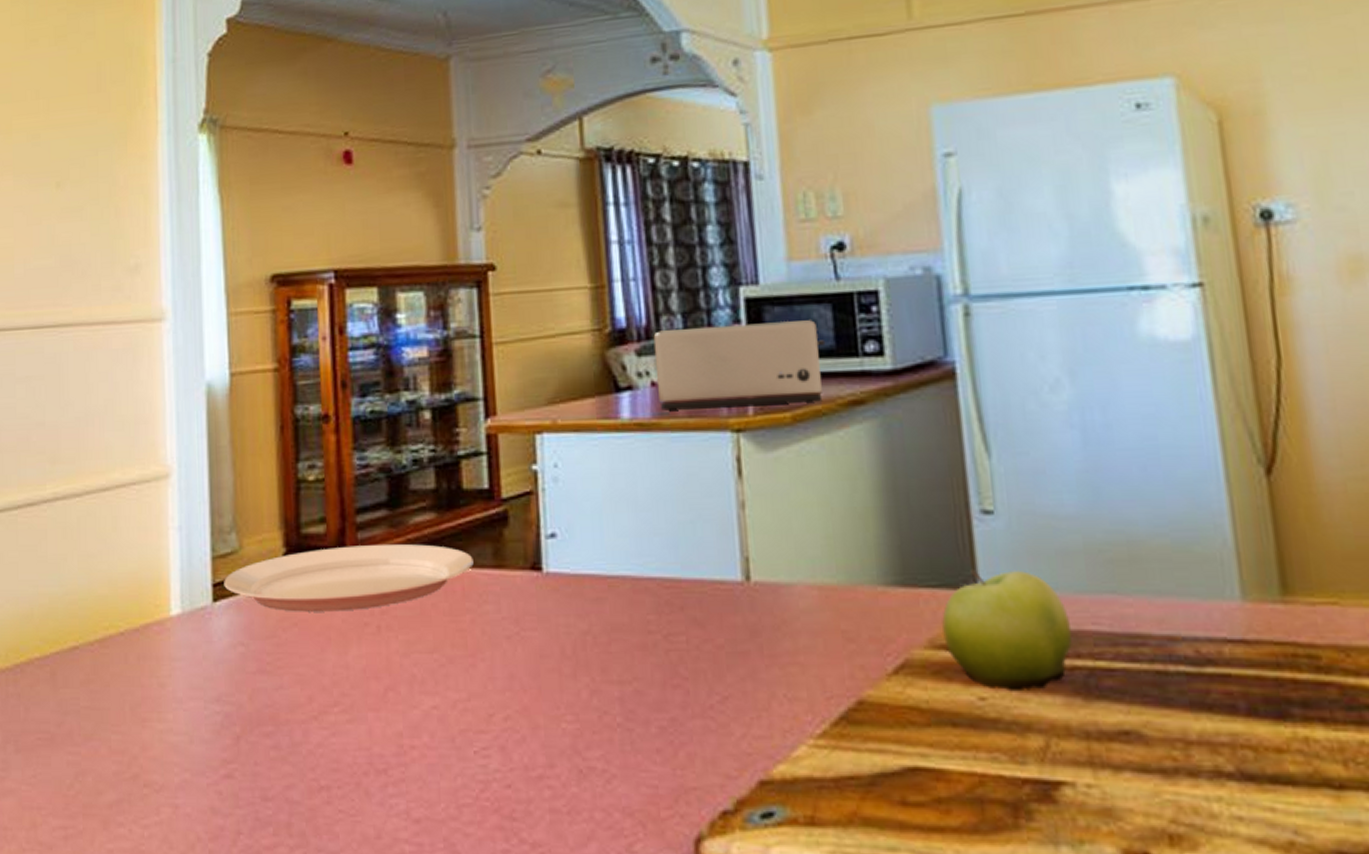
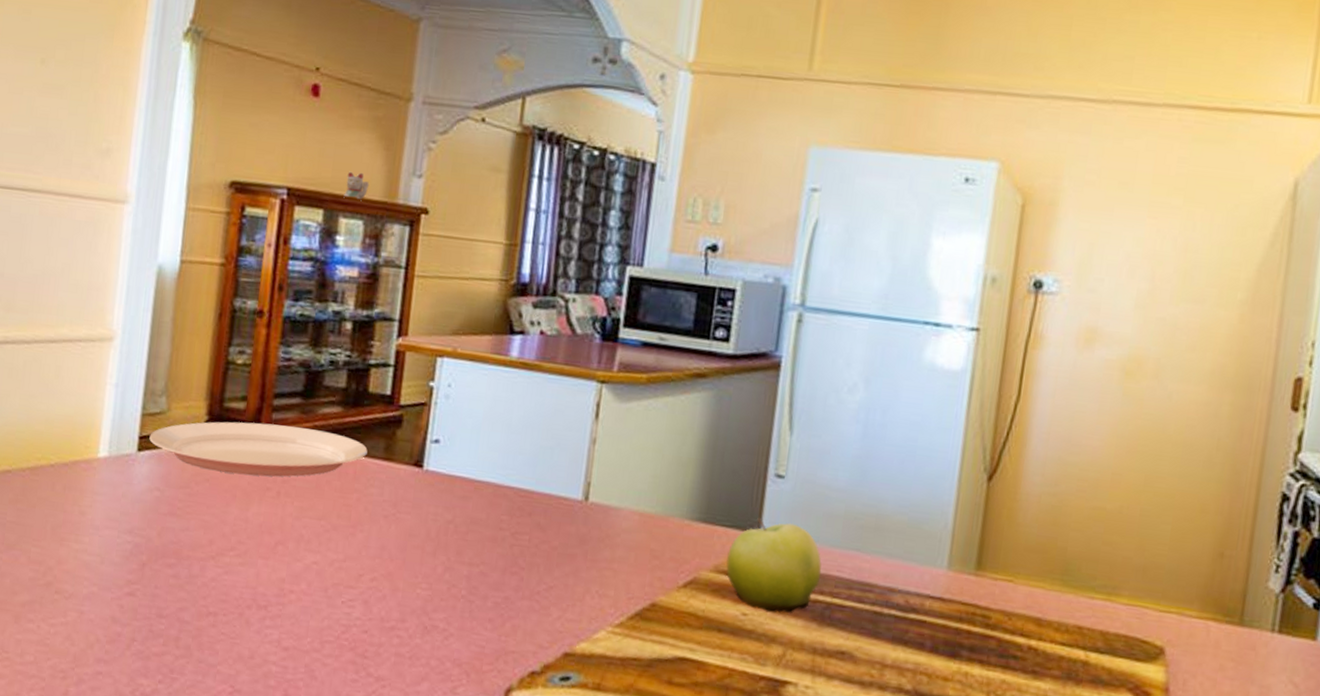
decorative figurine: none [397,237,424,270] -> present [343,171,370,201]
toaster: present [653,320,826,411] -> none [544,290,686,370]

